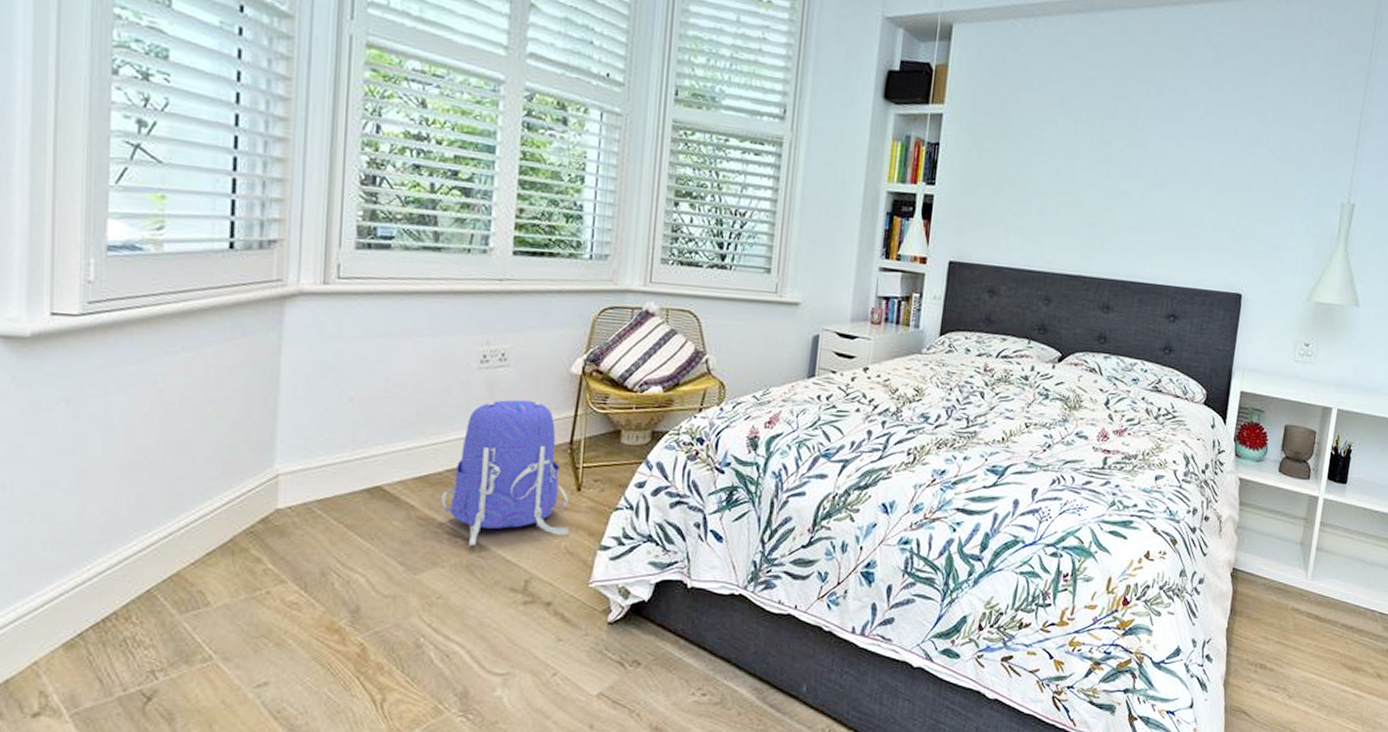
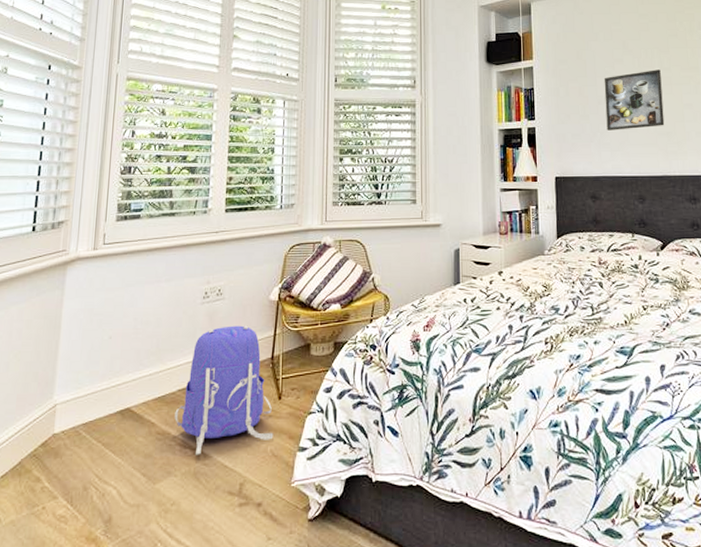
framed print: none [1021,140,1100,214] -> present [604,69,665,131]

